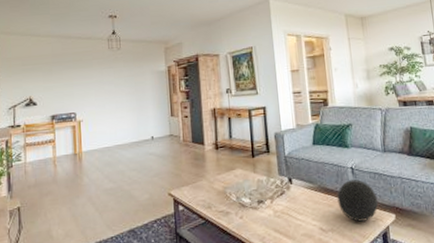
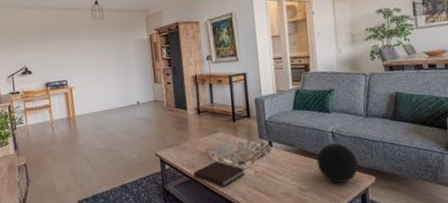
notebook: none [209,200,265,229] -> present [193,161,246,187]

